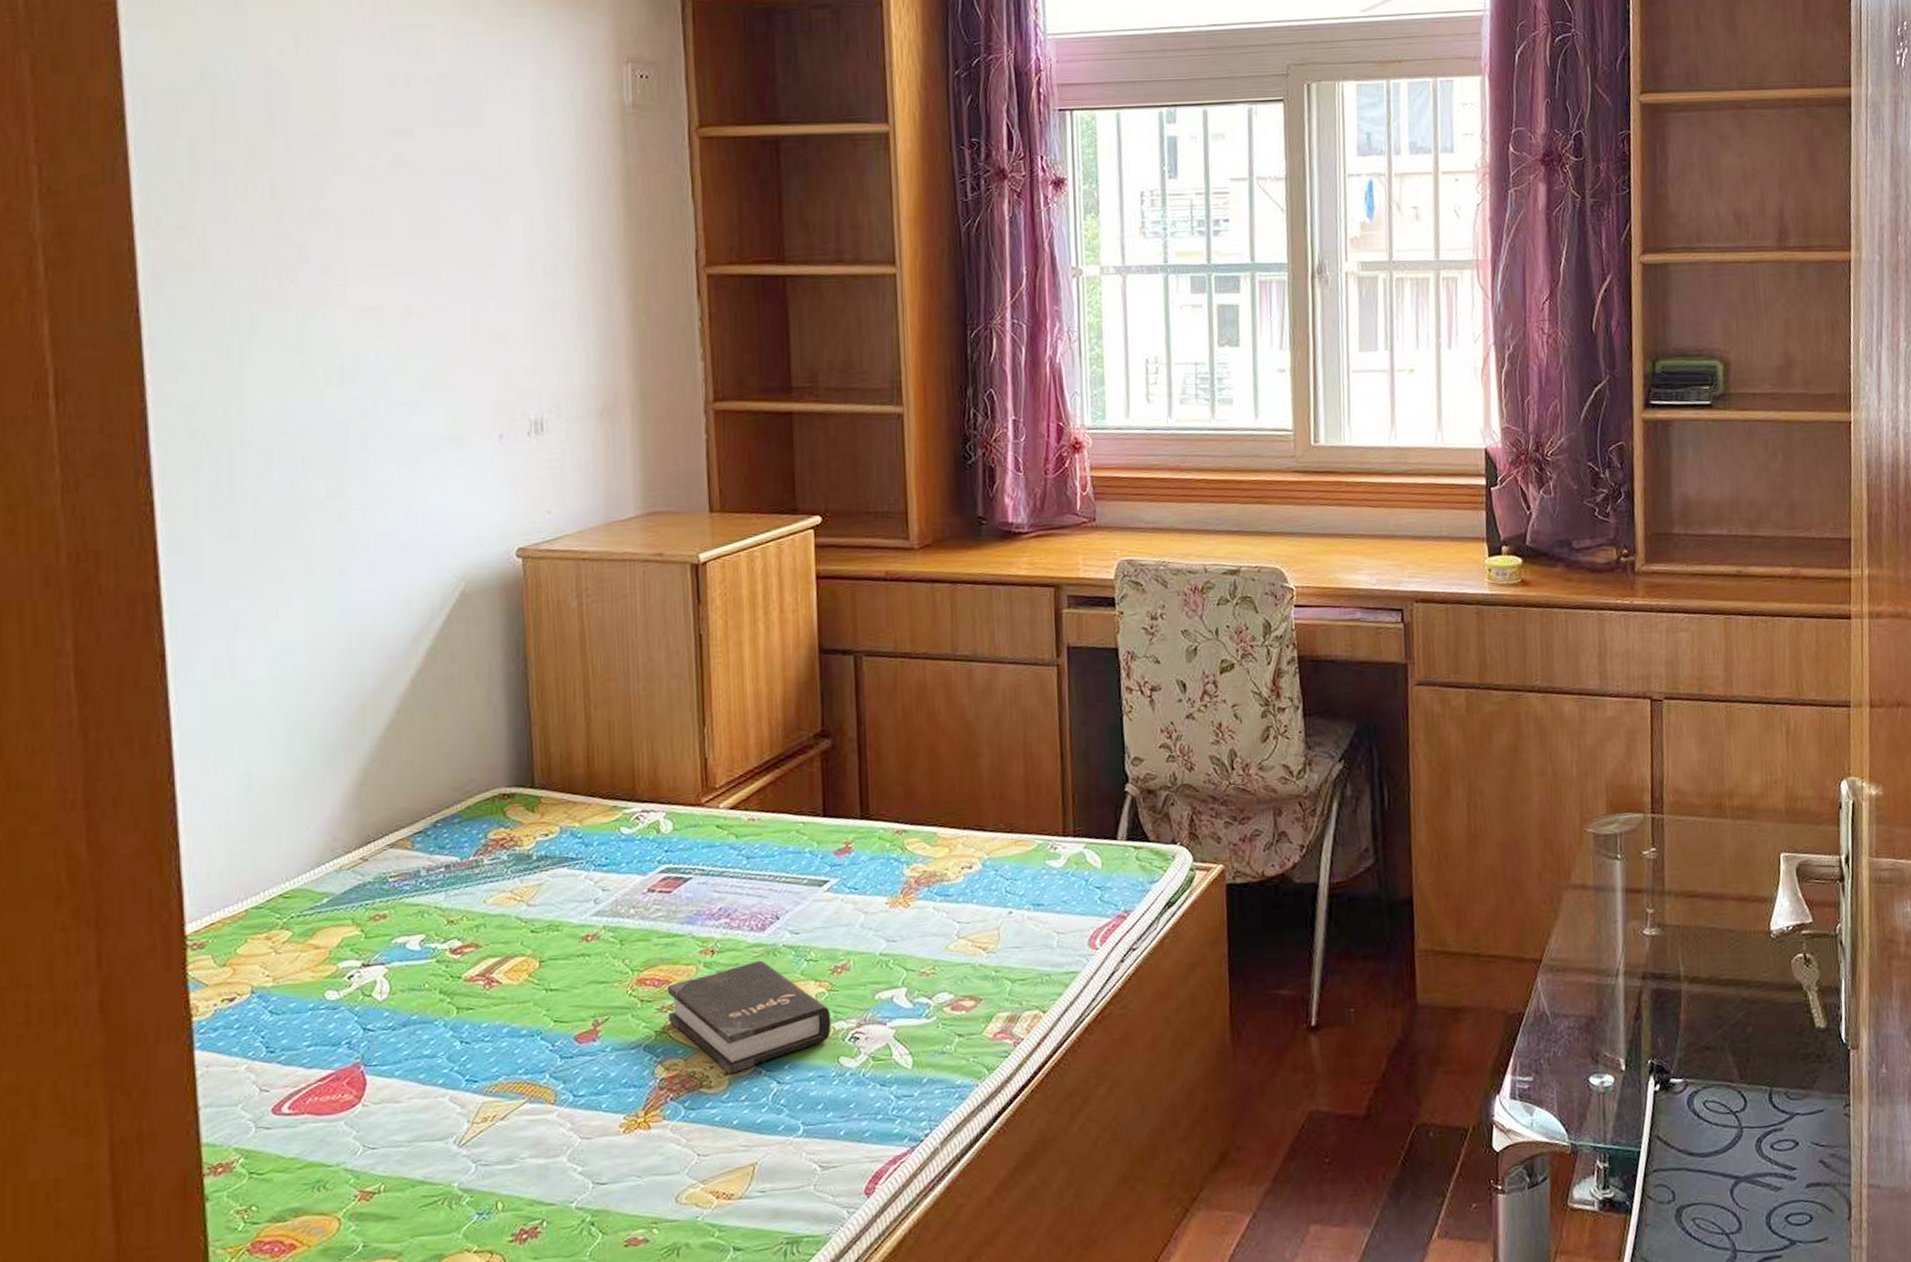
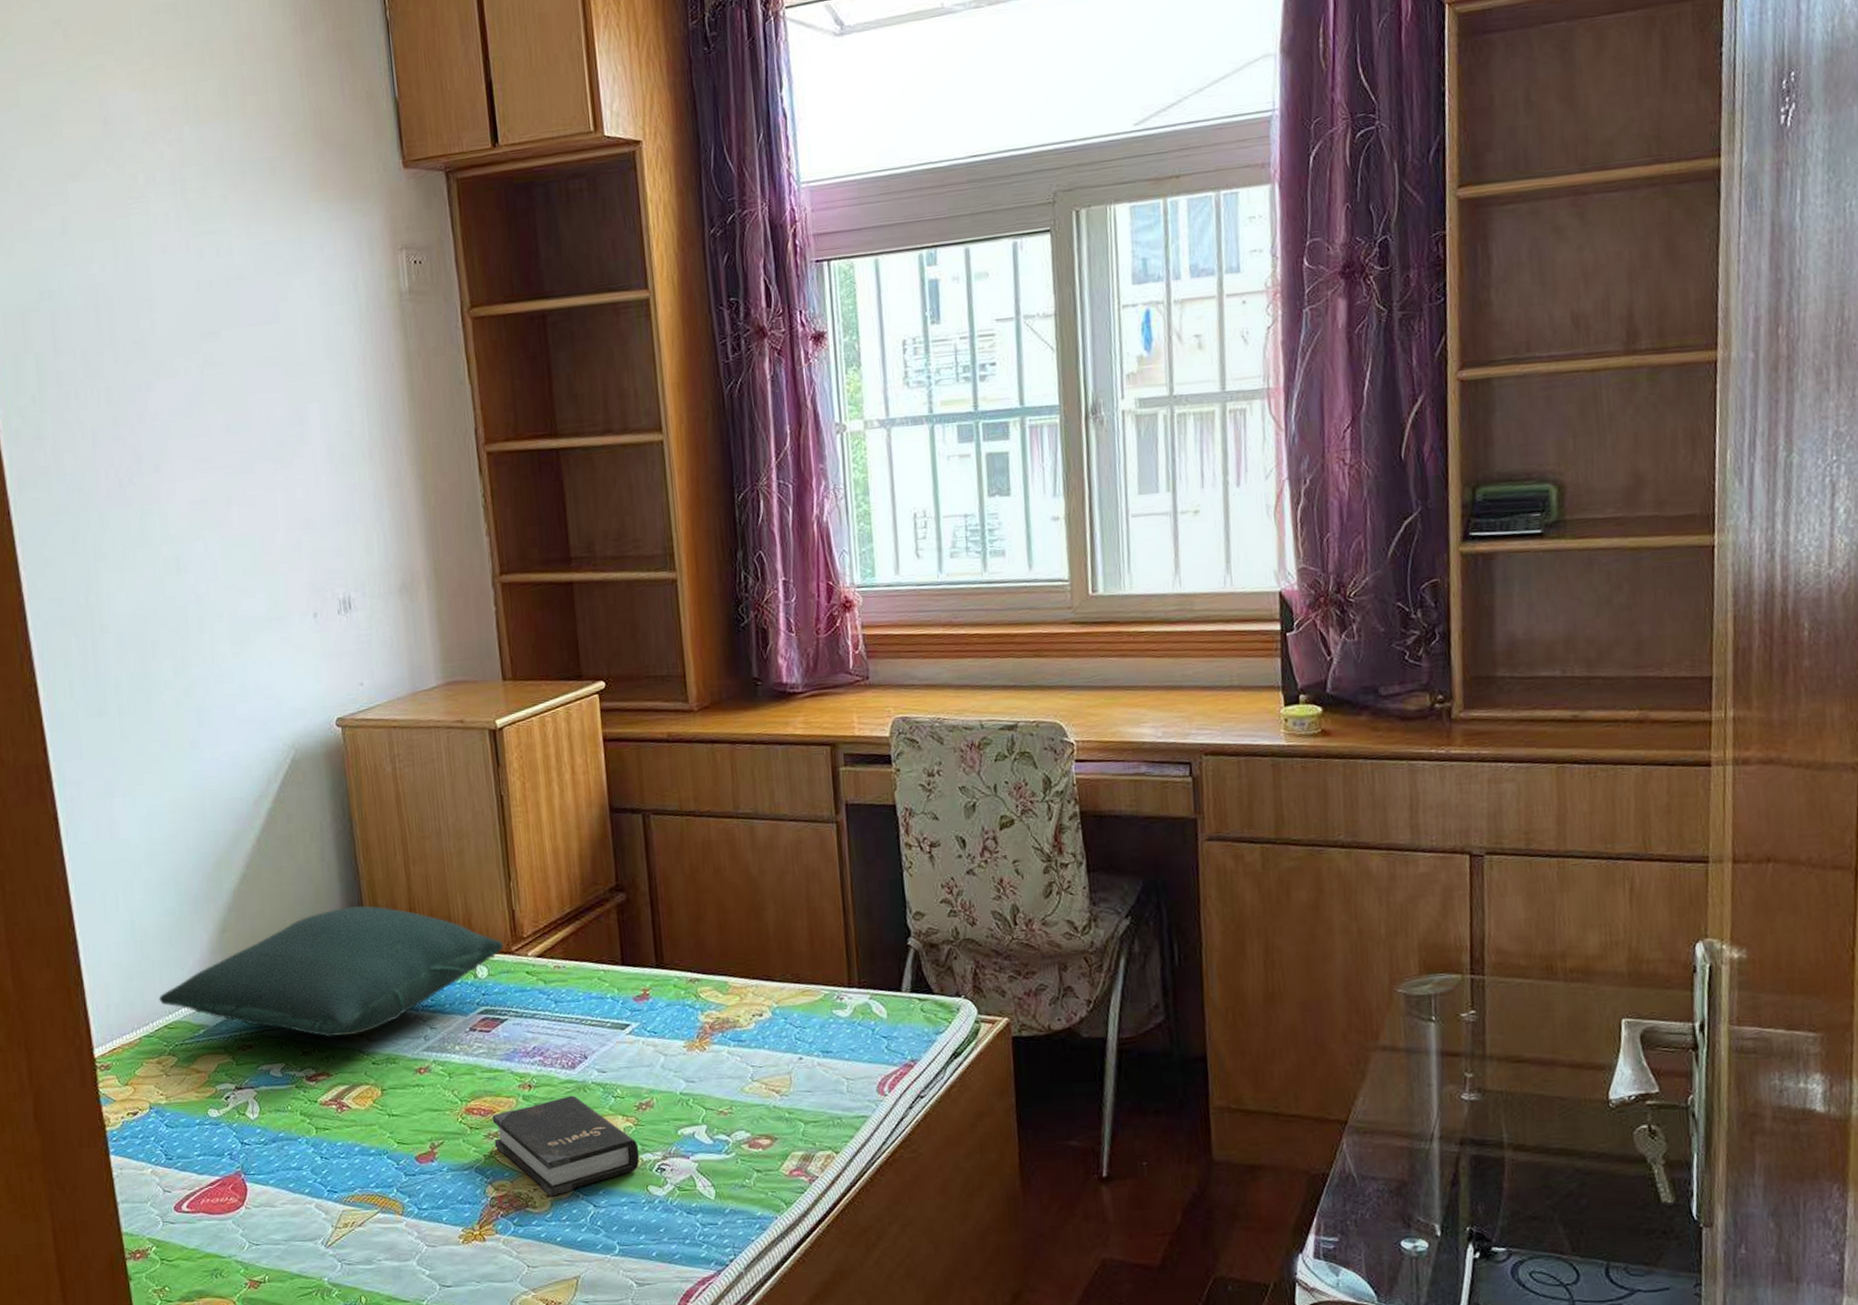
pillow: none [274,754,693,904] -> present [158,905,504,1038]

